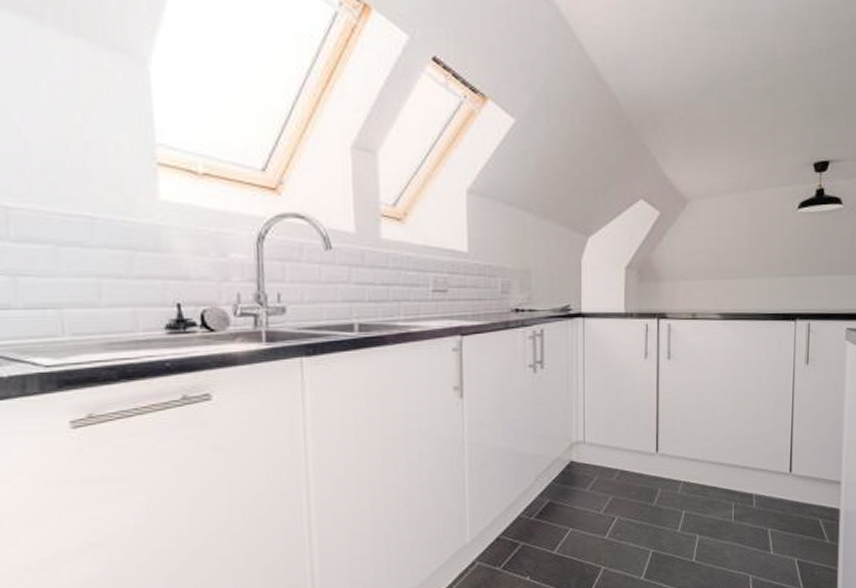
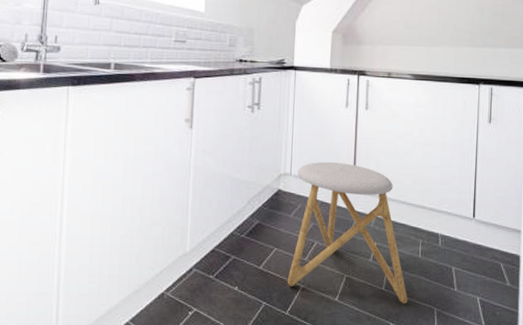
stool: none [586,423,721,575] -> present [287,162,408,304]

